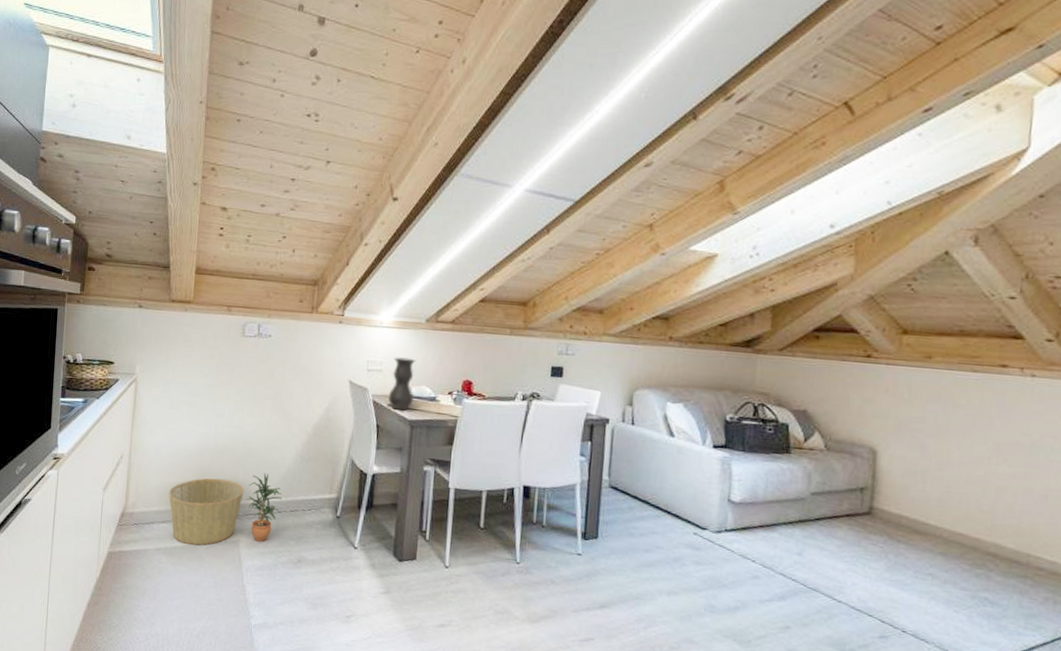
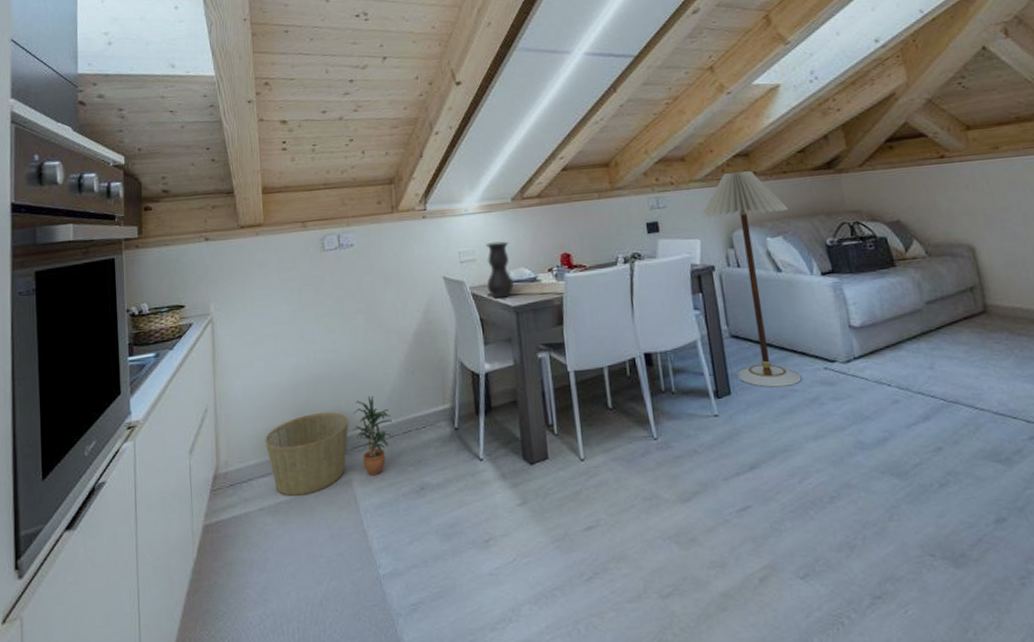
floor lamp: none [606,333,696,543] -> present [701,170,802,388]

